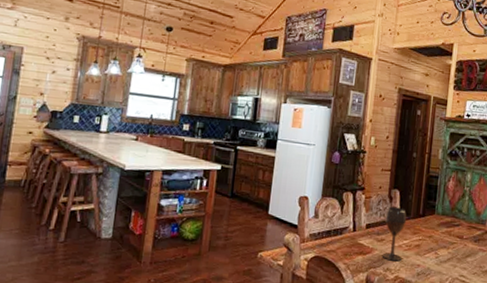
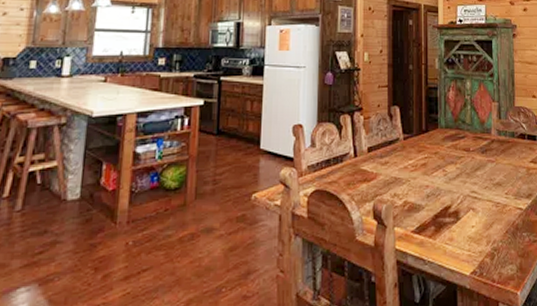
wine glass: present [382,206,407,262] -> none [387,125,410,185]

